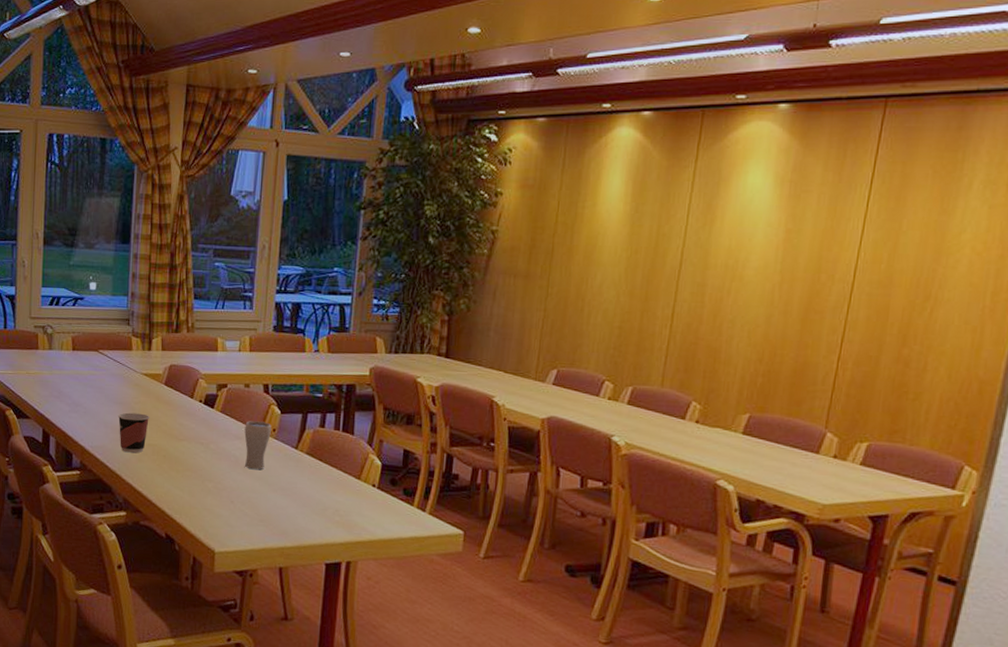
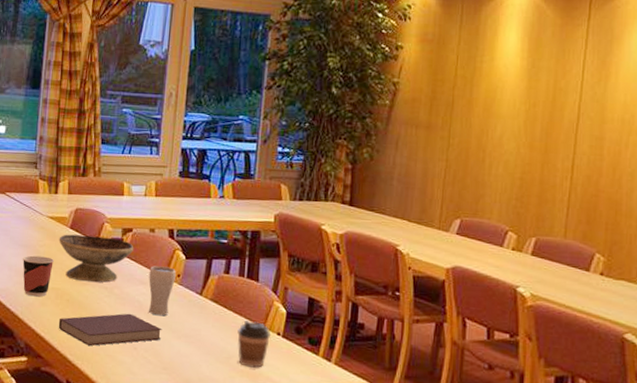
decorative bowl: none [153,391,229,439] -> present [58,234,134,283]
notebook: none [155,468,259,501] -> present [58,313,162,347]
coffee cup: none [333,473,366,519] -> present [237,320,270,368]

